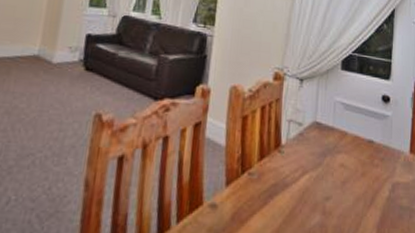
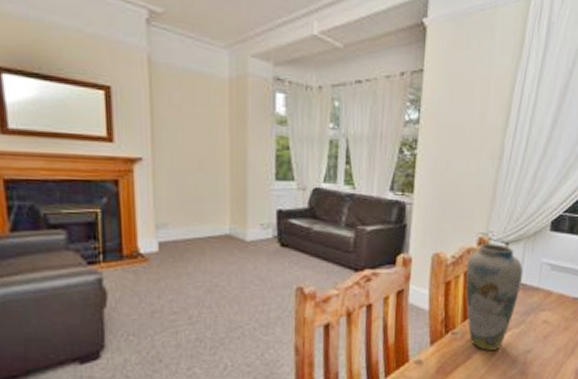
vase: none [262,78,317,196] -> present [465,243,523,350]

